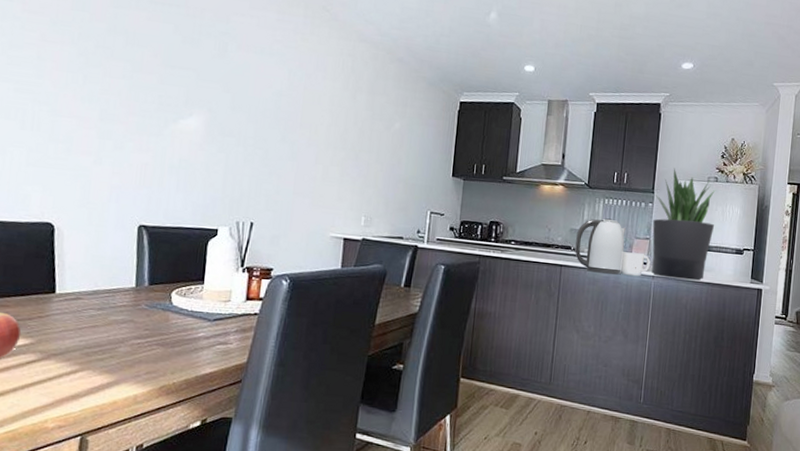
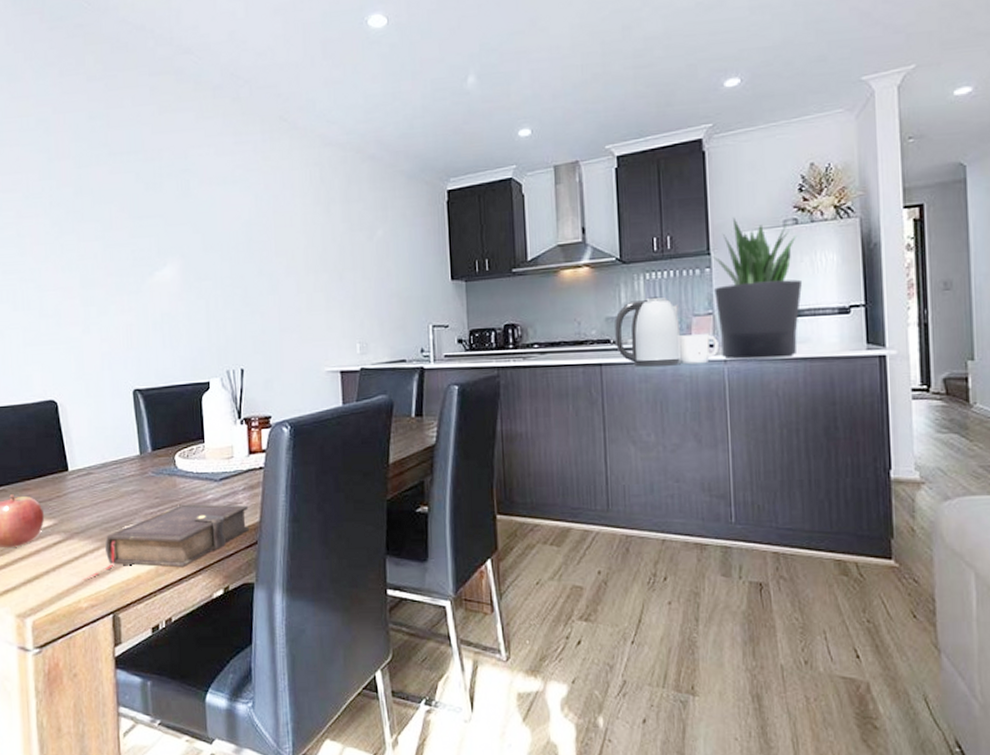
book: none [53,338,237,401] -> present [82,504,250,580]

